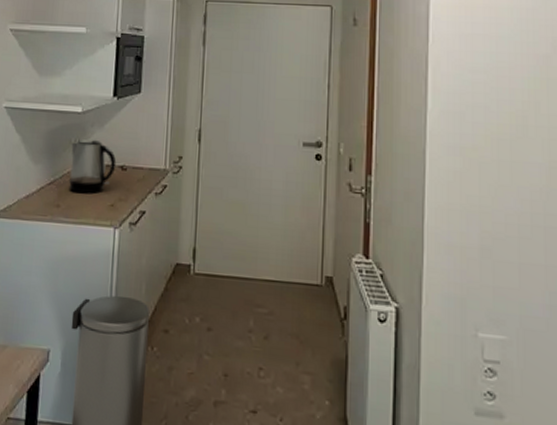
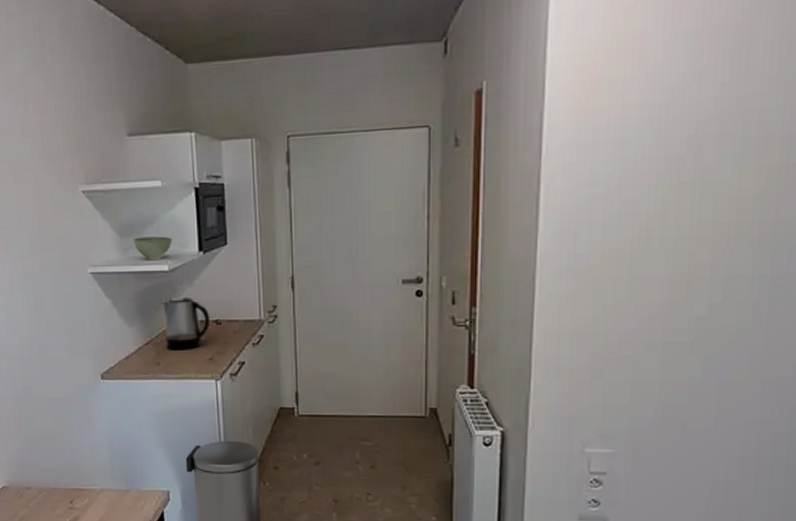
bowl: none [51,77,90,102] -> present [132,236,173,261]

